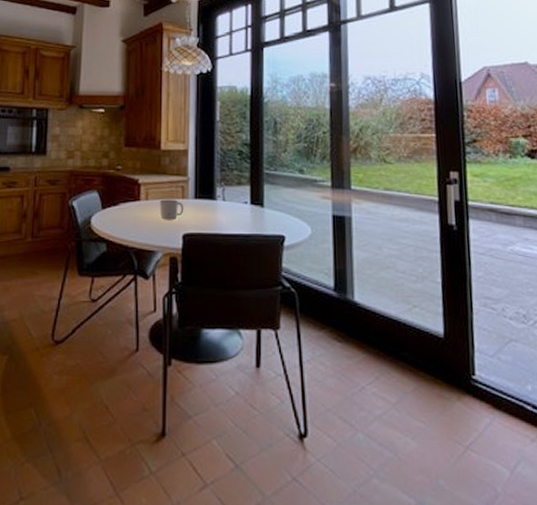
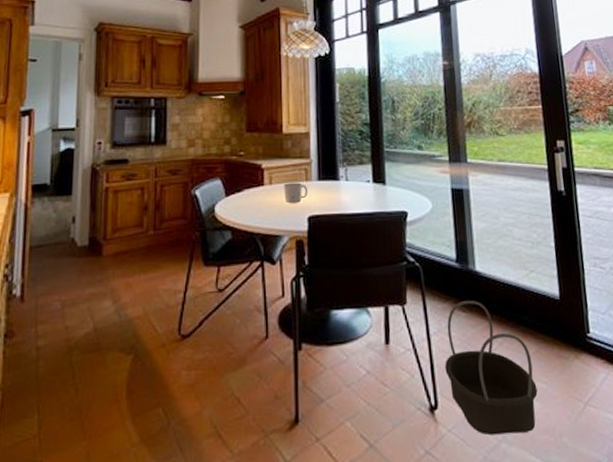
basket: none [317,330,414,471] -> present [445,300,538,436]

